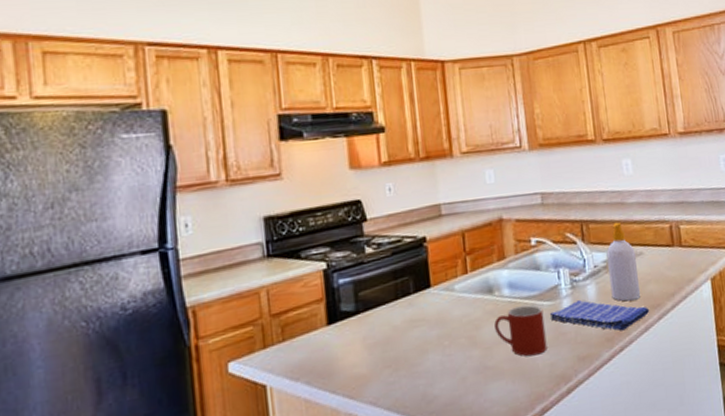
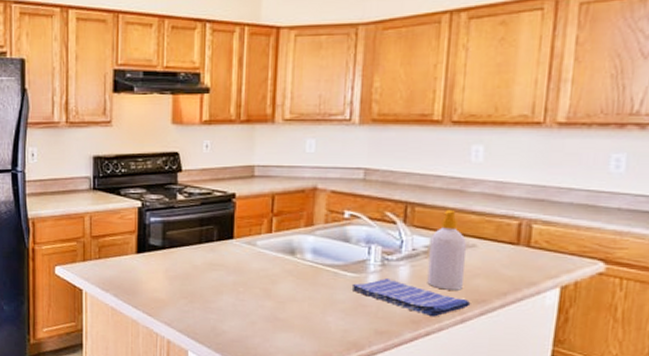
mug: present [494,305,547,357] -> none [291,272,345,319]

